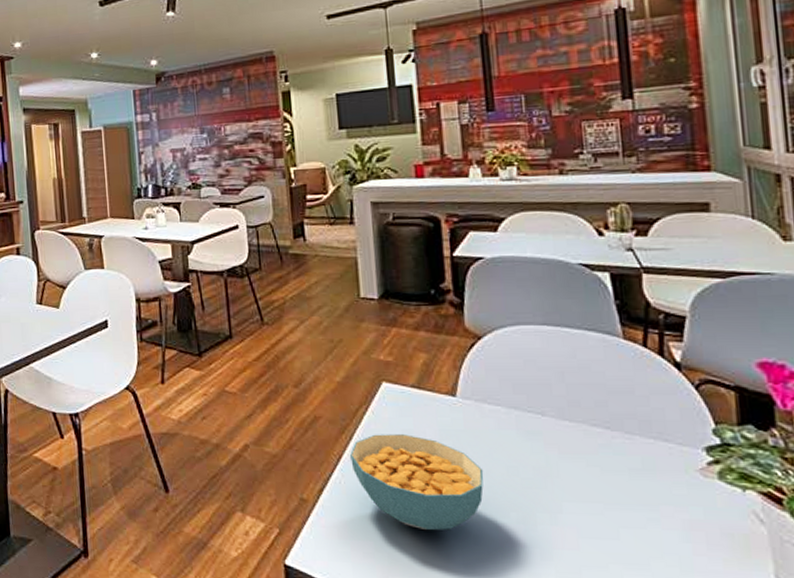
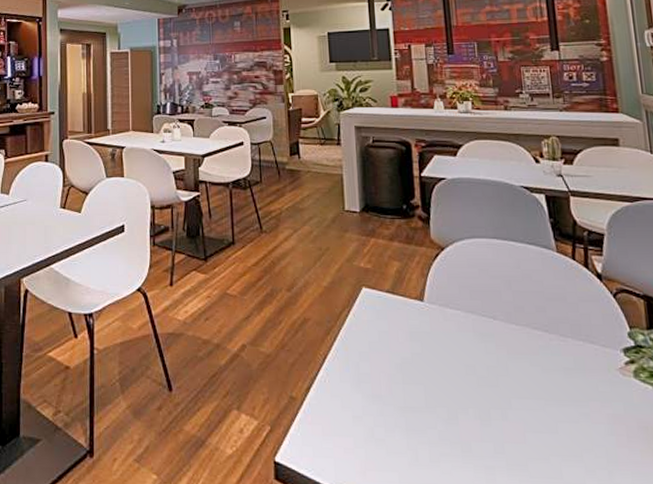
cereal bowl: present [350,434,484,531] -> none [334,335,447,427]

